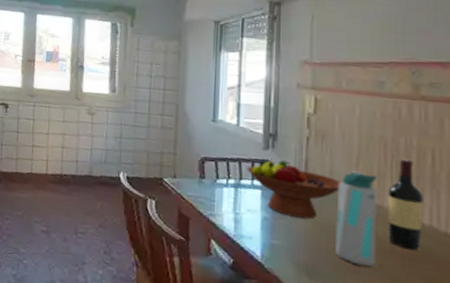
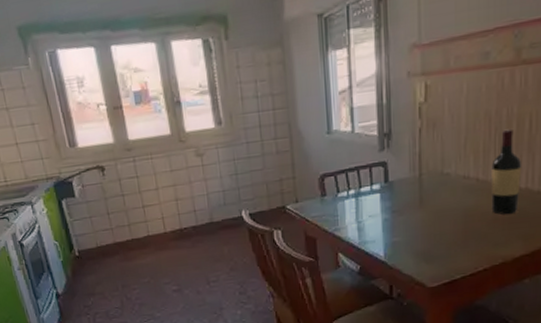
fruit bowl: present [247,160,342,219] -> none [365,158,452,212]
water bottle: present [336,170,377,266] -> none [448,152,482,240]

